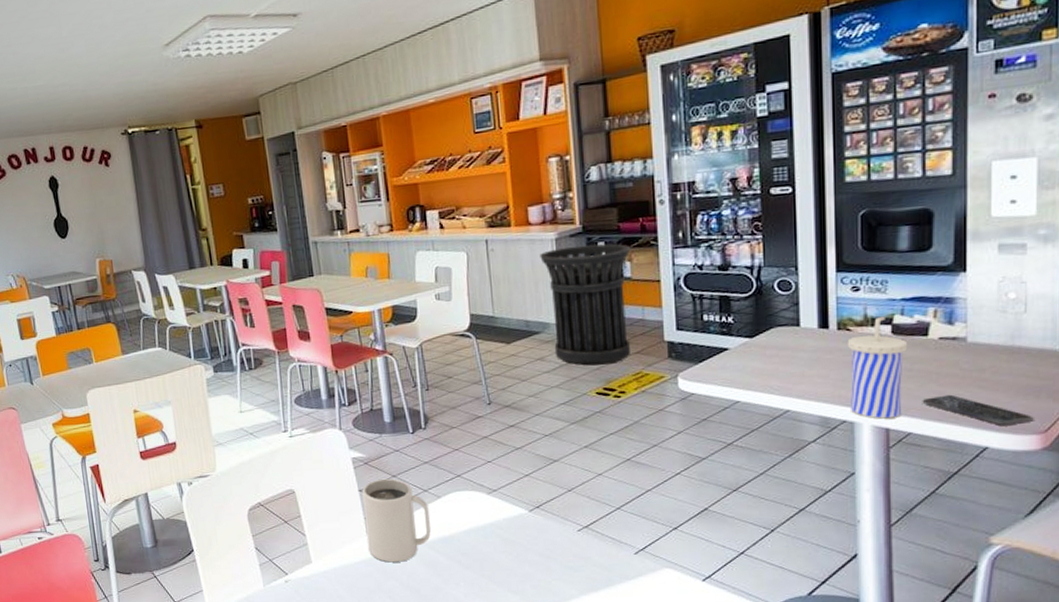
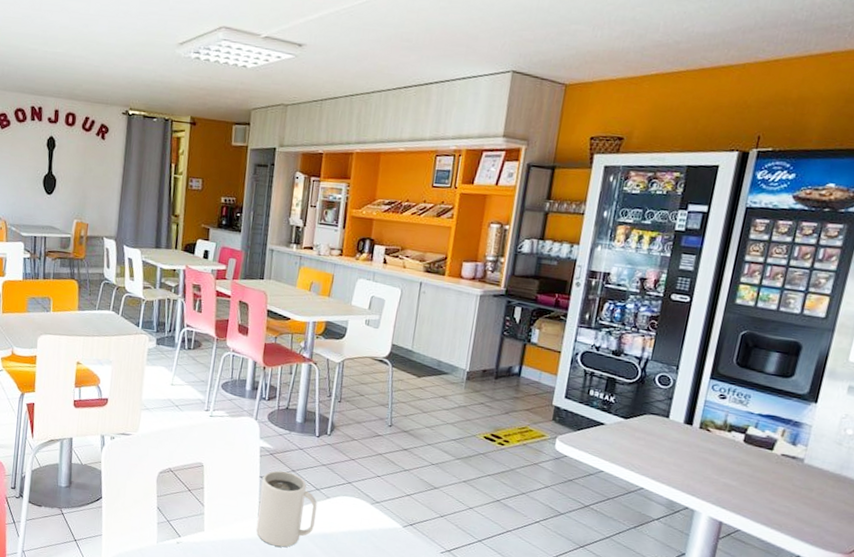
trash can: present [540,244,631,366] -> none [456,304,543,414]
beverage cup: present [847,316,908,419] -> none [694,425,755,515]
smartphone: present [922,394,1034,426] -> none [754,503,843,542]

